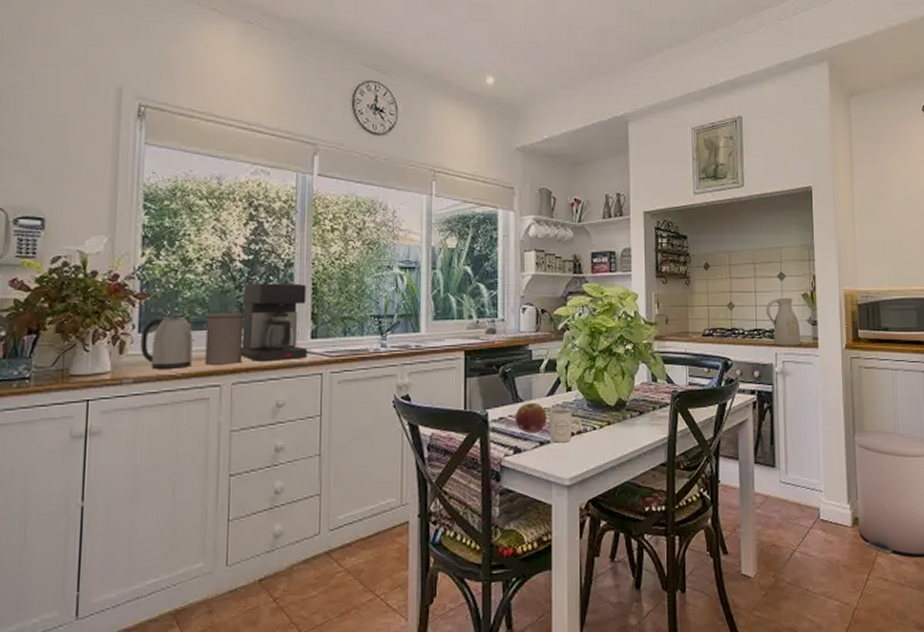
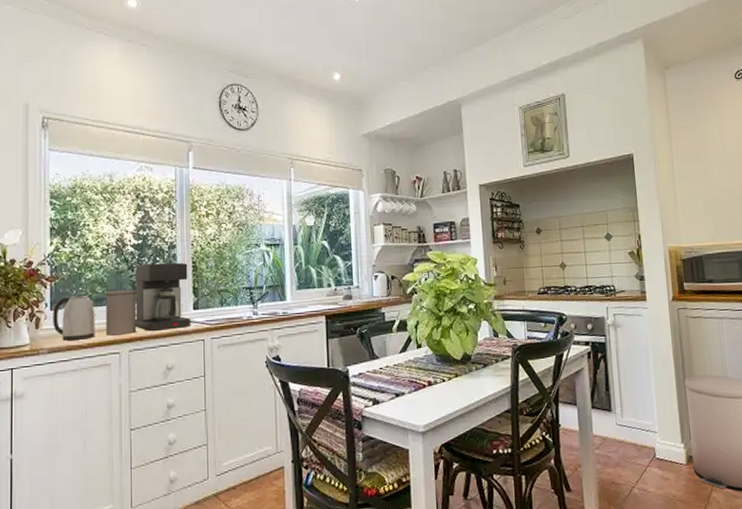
fruit: present [514,402,547,434] -> none [372,359,401,387]
mug: present [548,408,582,443] -> none [402,363,432,394]
ceramic pitcher: present [766,298,801,346] -> none [596,257,630,301]

